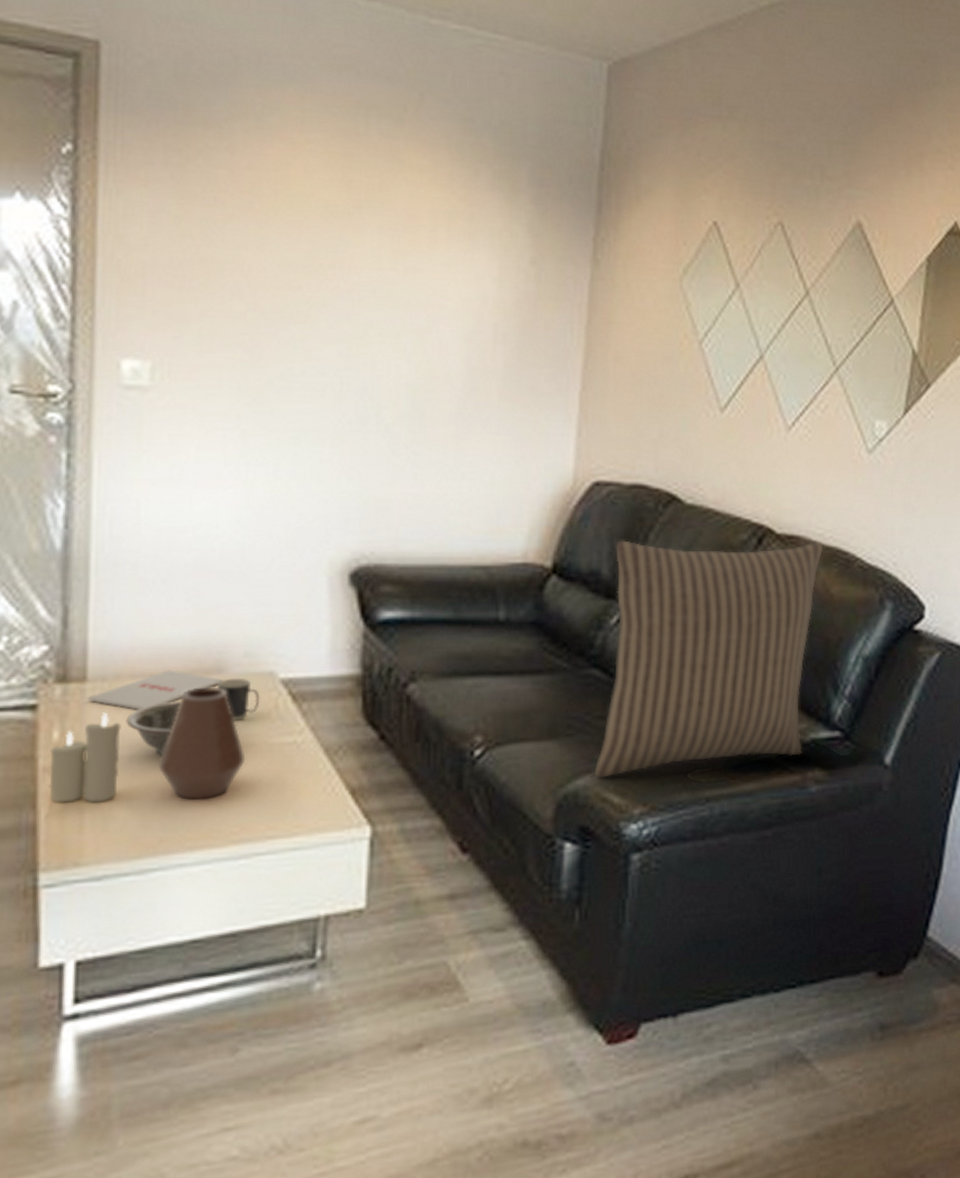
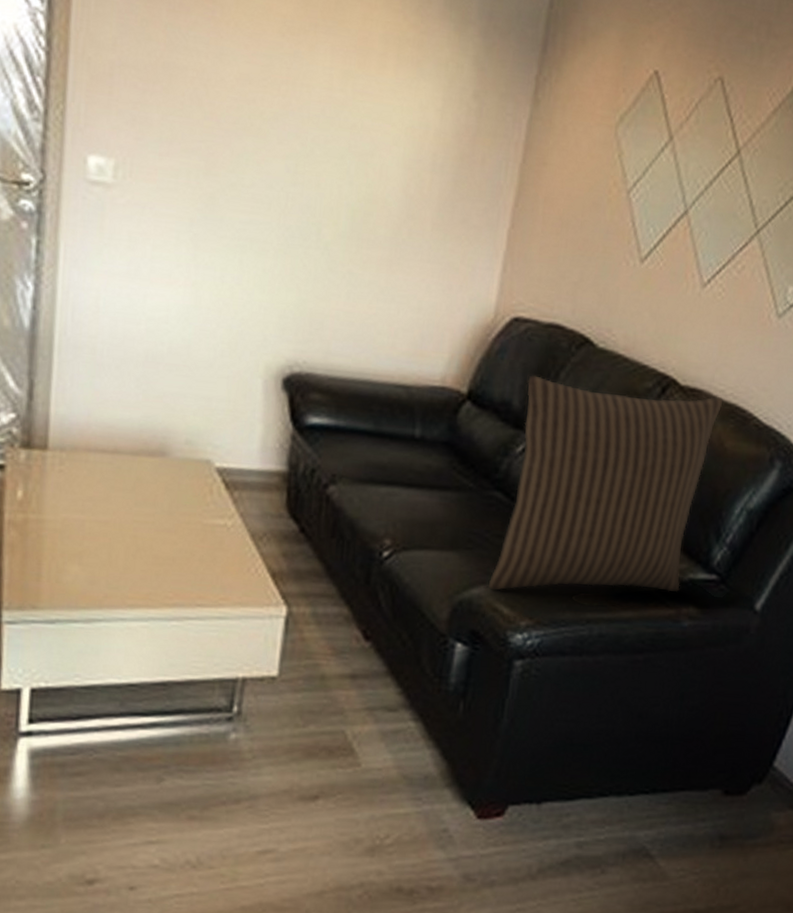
candle: present [49,712,121,803] -> none [13,479,76,557]
magazine: present [86,670,224,710] -> none [47,447,166,481]
decorative bowl: present [126,701,181,756] -> none [80,476,129,523]
vase: present [158,686,246,801] -> none [106,466,182,566]
mug: present [218,677,260,721] -> none [161,461,198,500]

